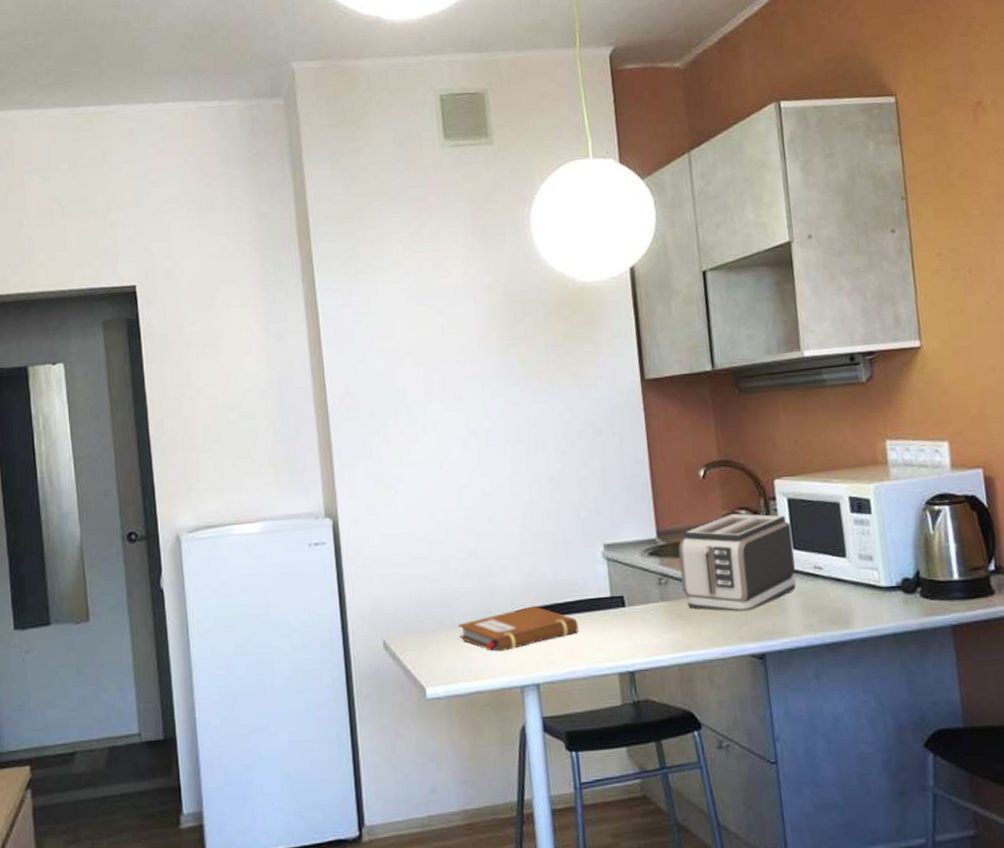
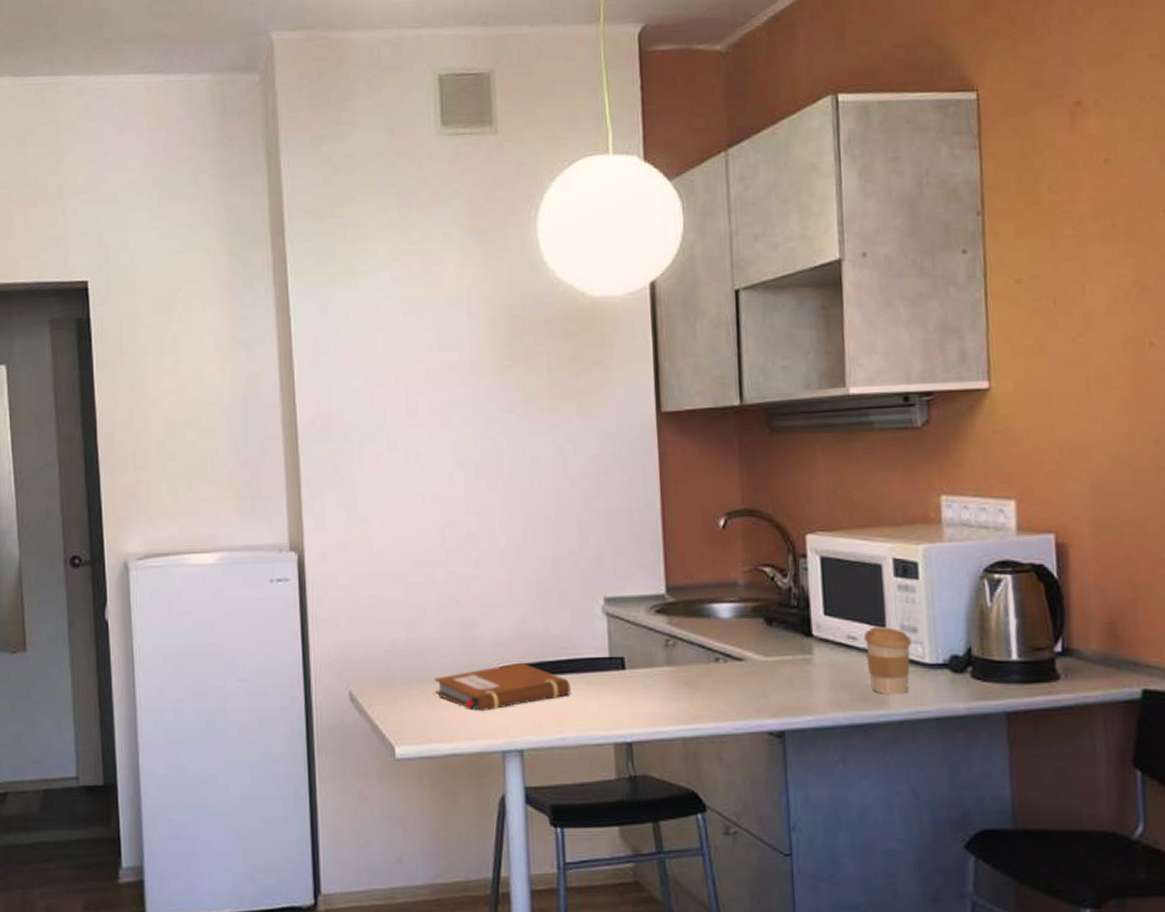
toaster: present [678,513,796,612] -> none [690,570,825,682]
coffee cup: none [828,557,869,617] -> present [863,627,912,696]

